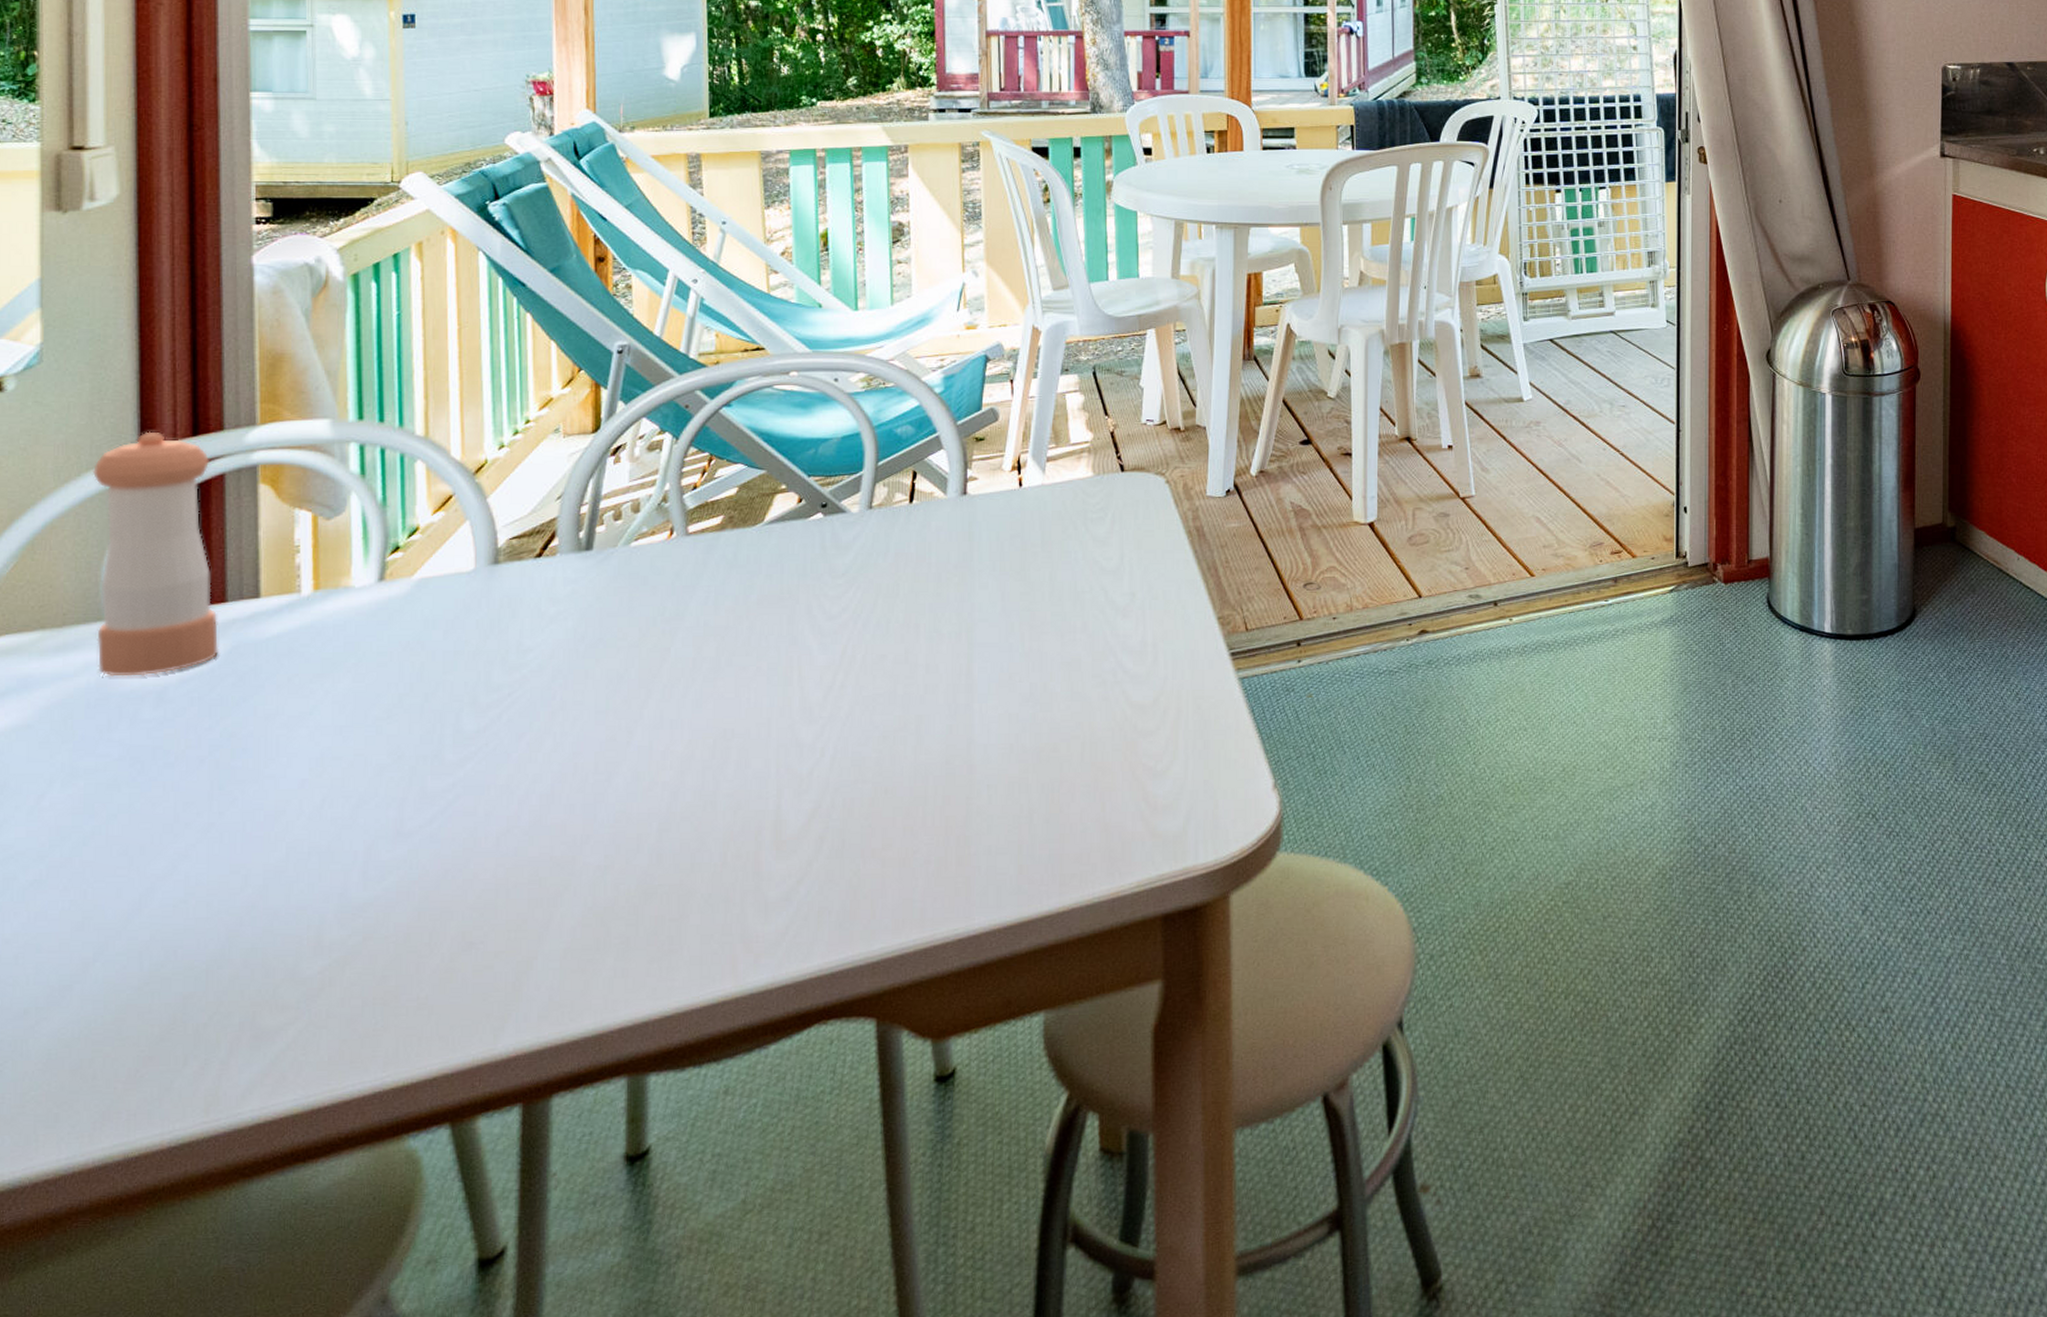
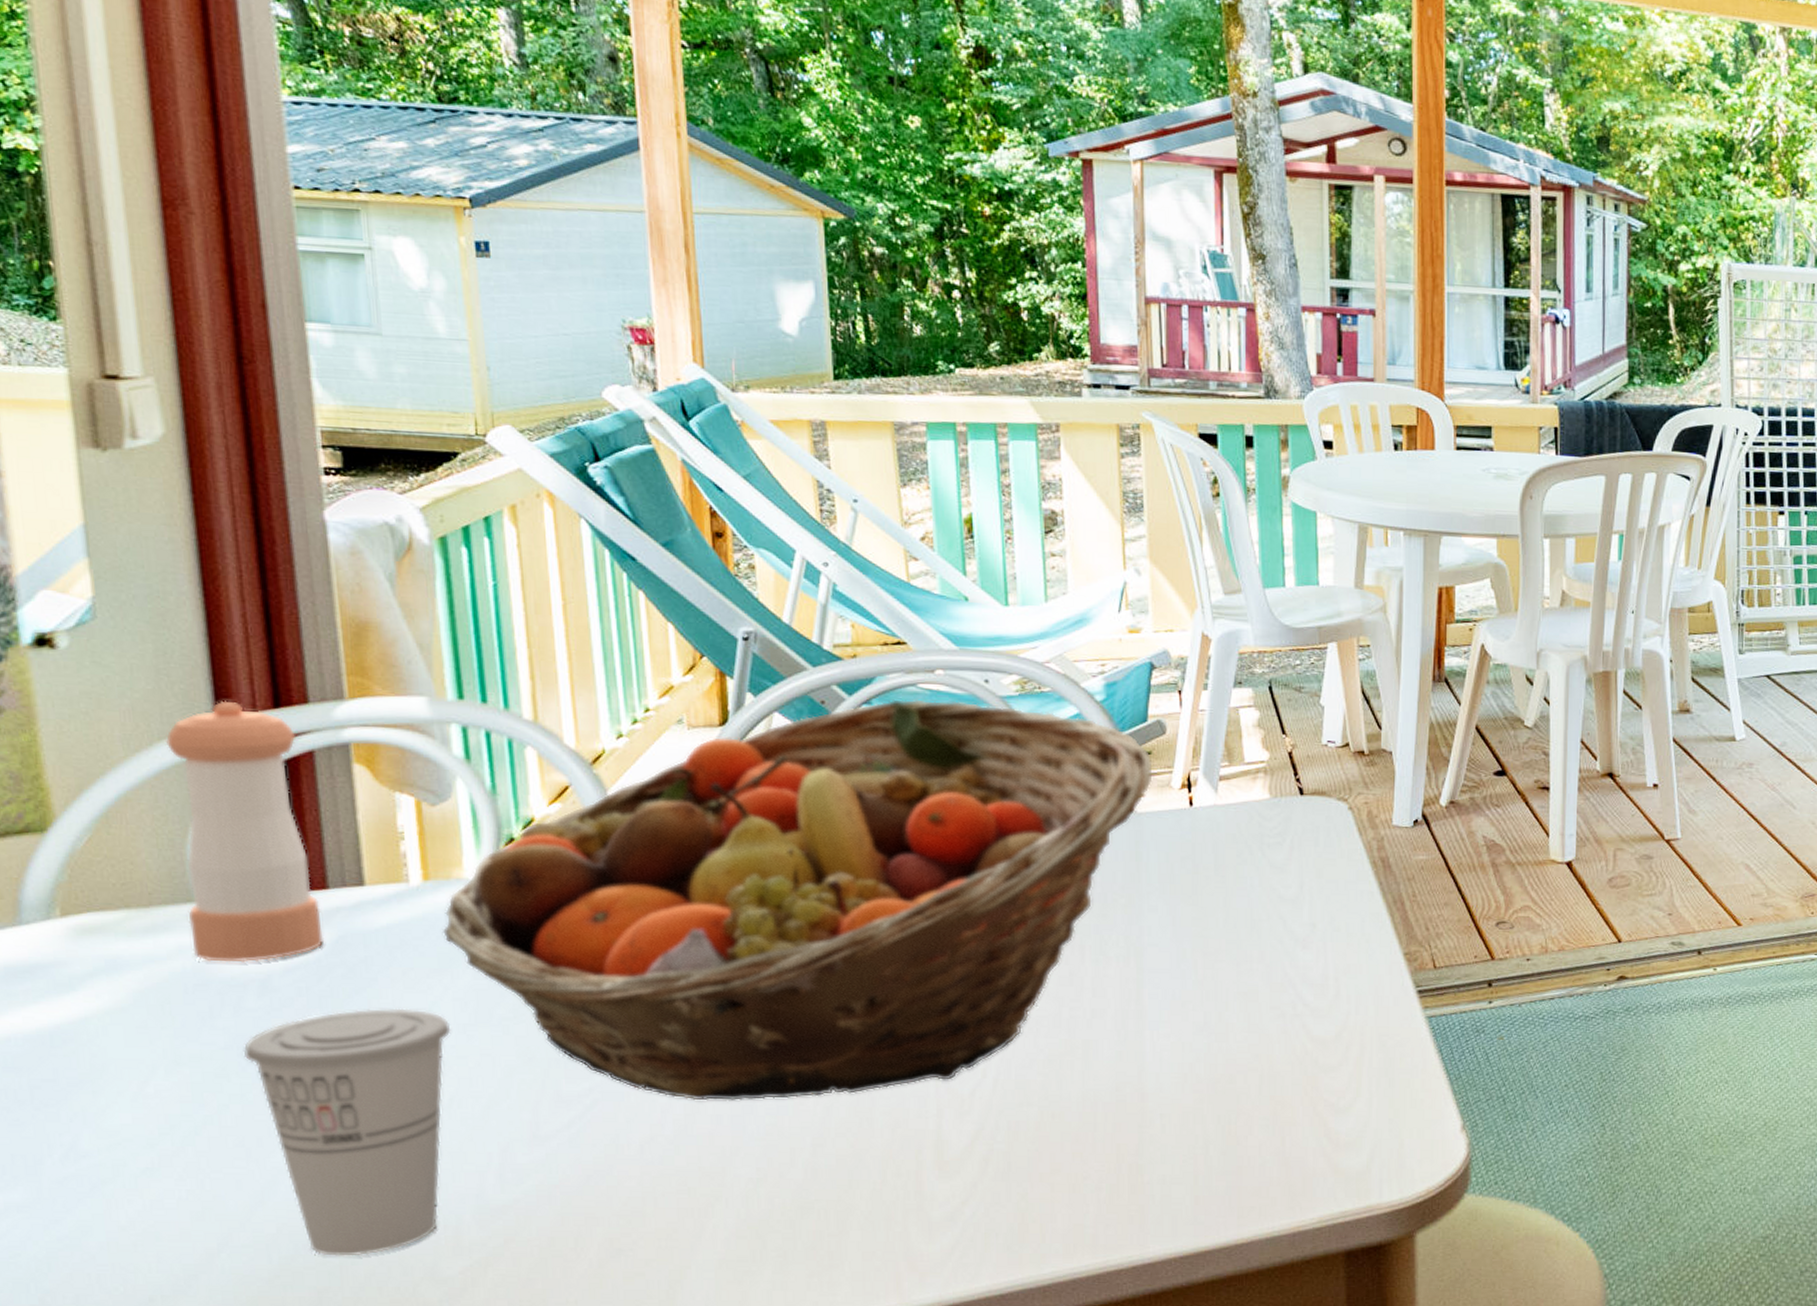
cup: none [135,713,329,961] -> present [243,1008,451,1256]
fruit basket: none [327,399,986,791] -> present [442,699,1153,1102]

